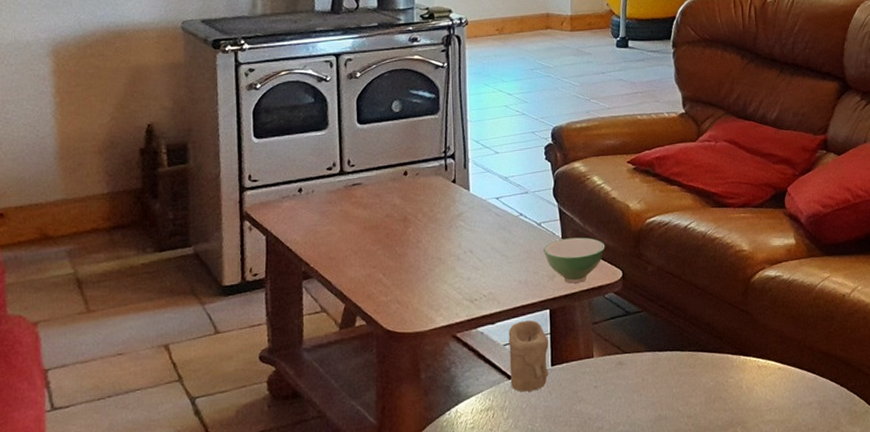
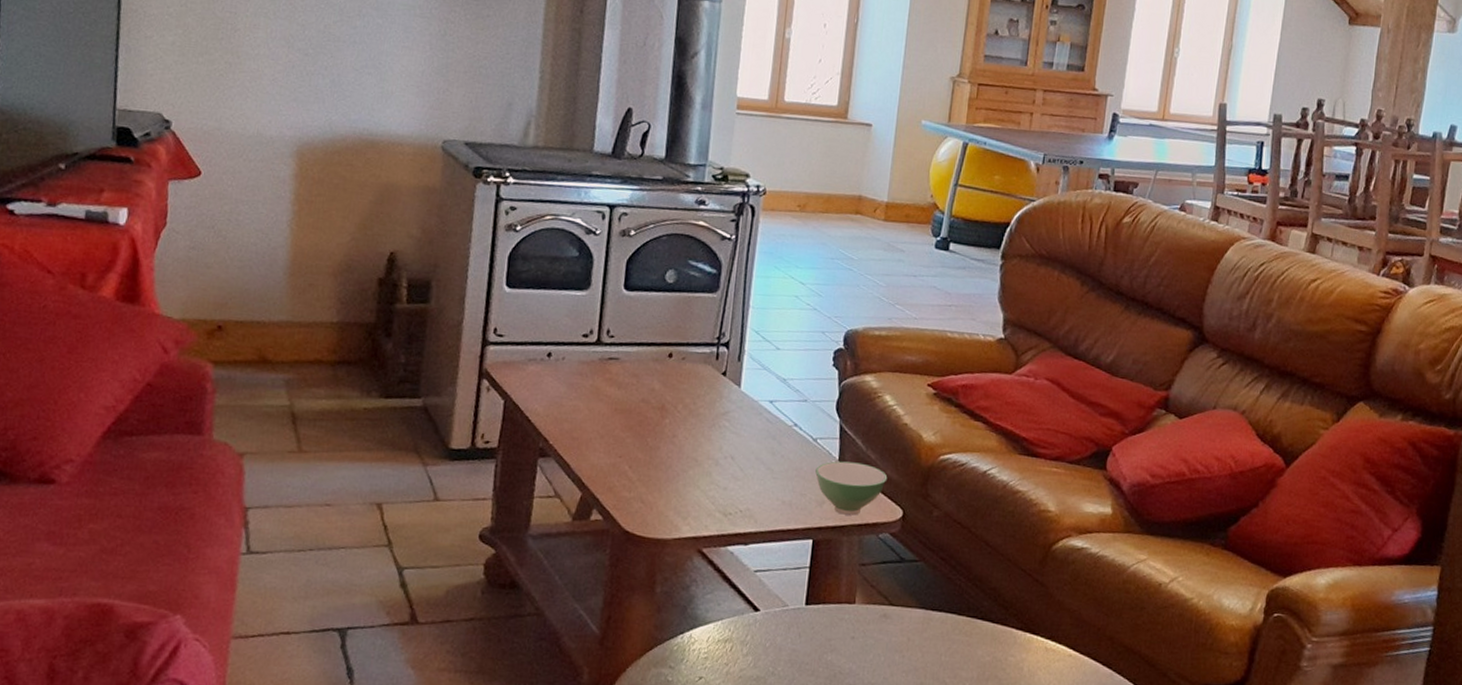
candle: present [508,320,549,392] -> none [756,547,807,630]

